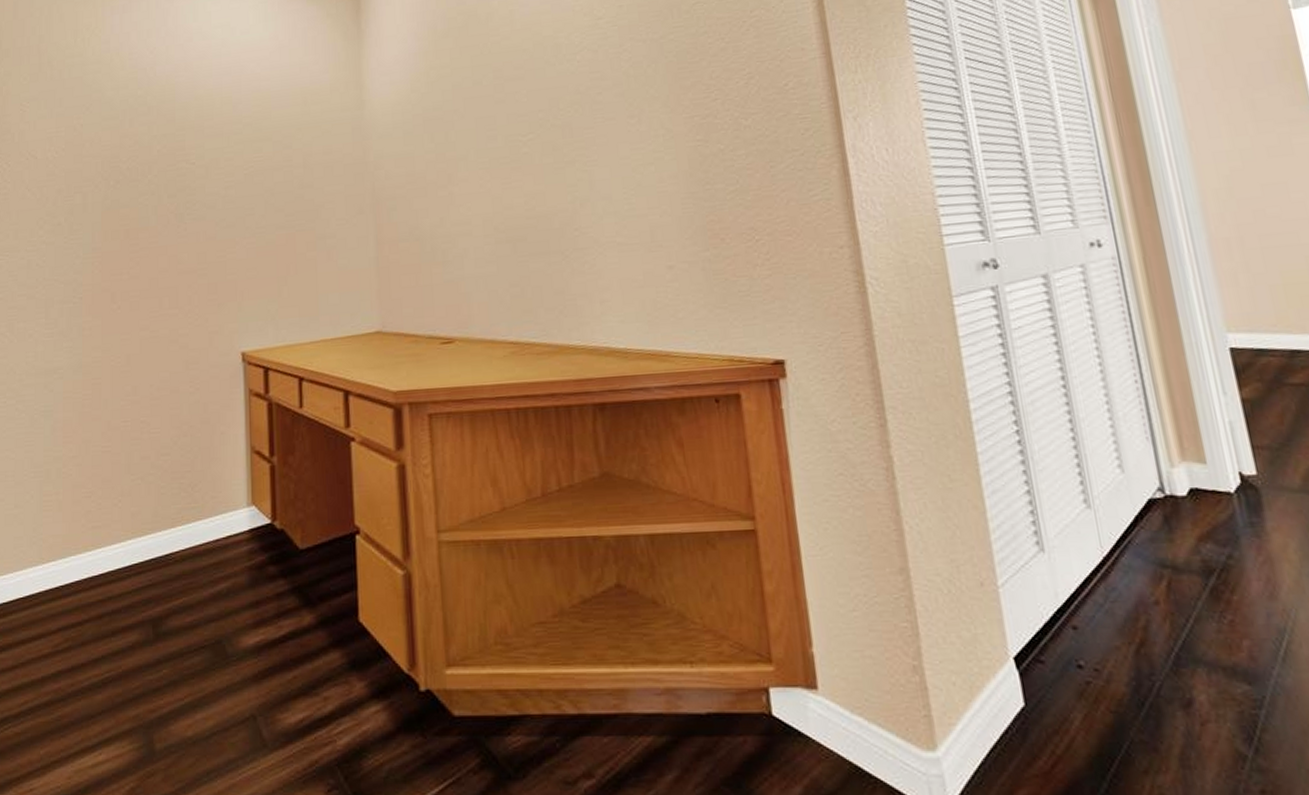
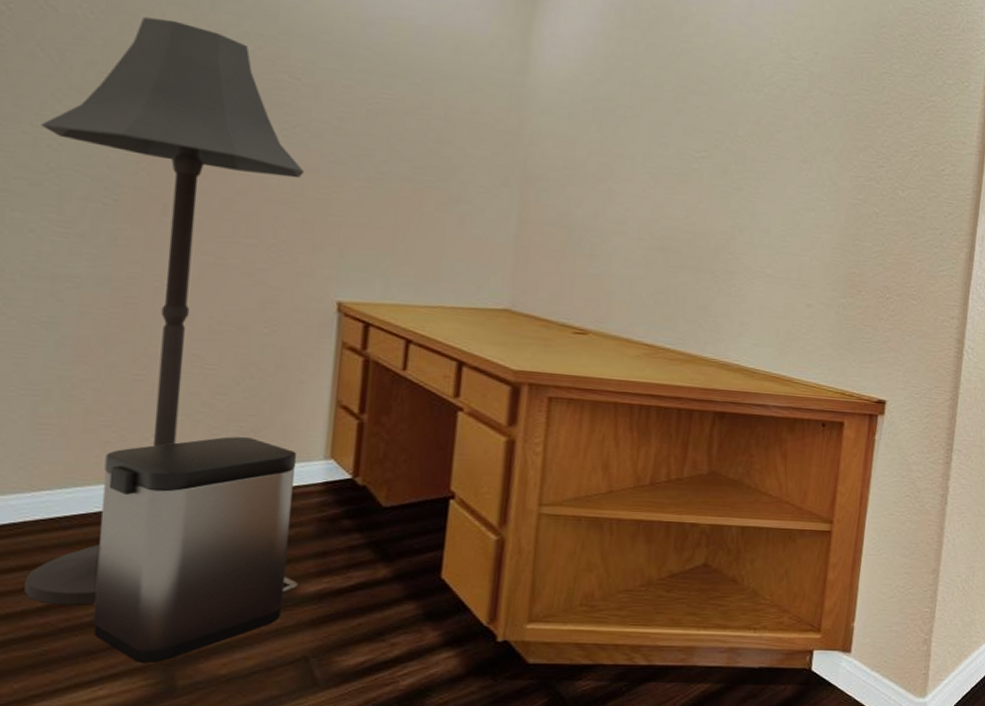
floor lamp: none [32,142,205,670] -> present [24,17,305,605]
pedal bin: none [89,493,240,726] -> present [92,436,298,663]

